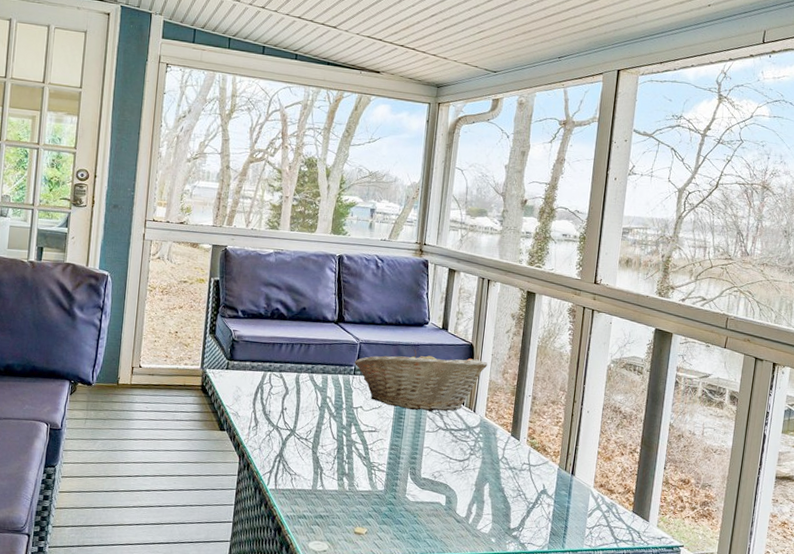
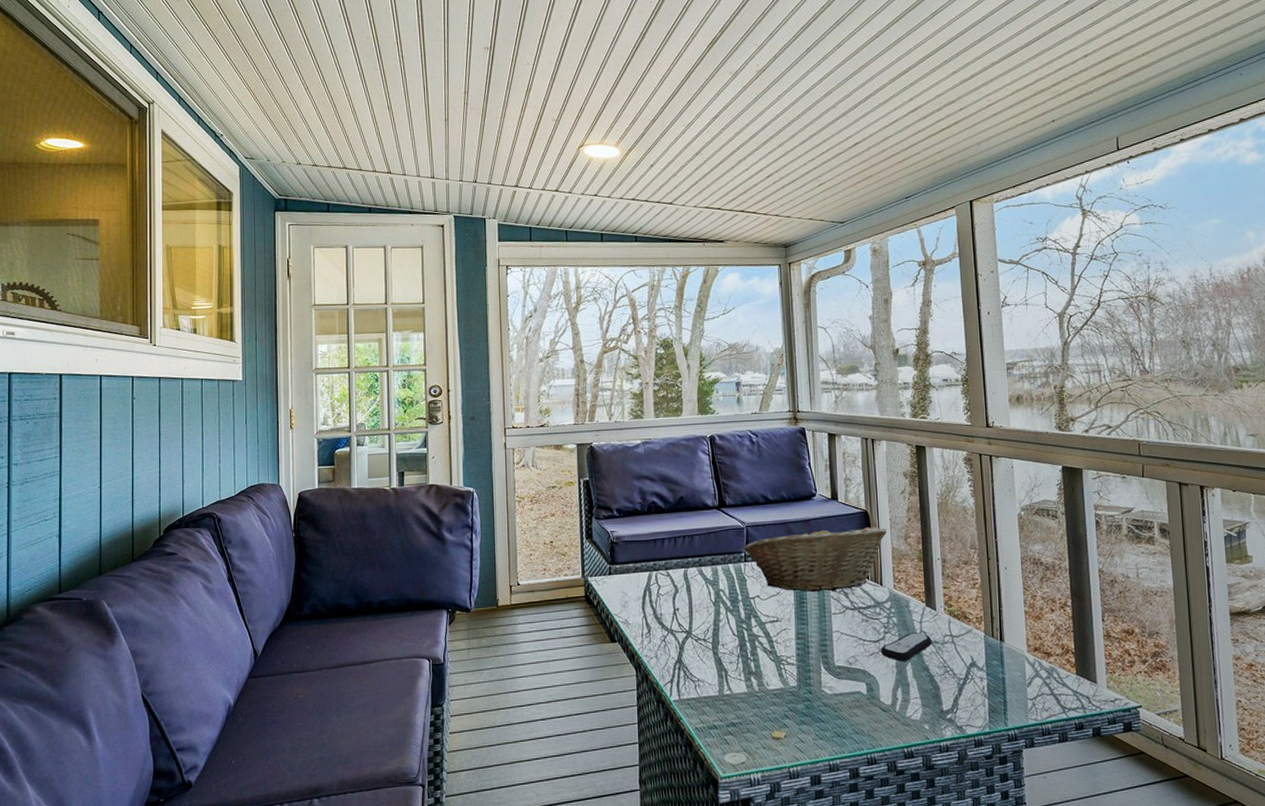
remote control: none [464,457,511,481] -> present [881,632,932,661]

